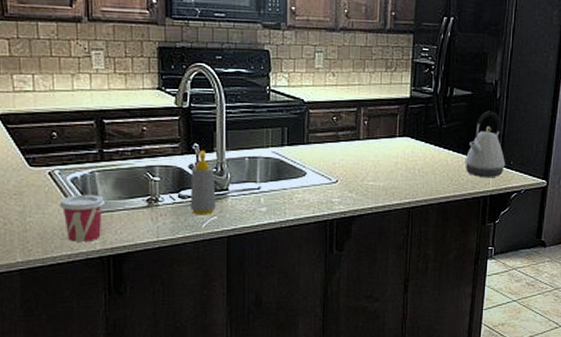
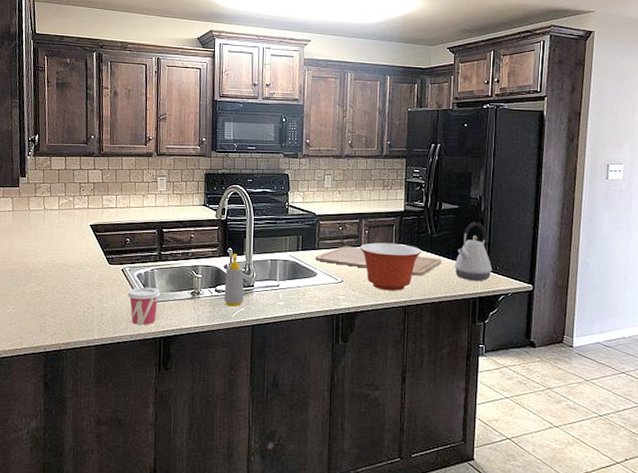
chopping board: none [304,140,452,173] -> present [315,246,442,276]
mixing bowl: none [357,135,429,191] -> present [359,242,422,291]

